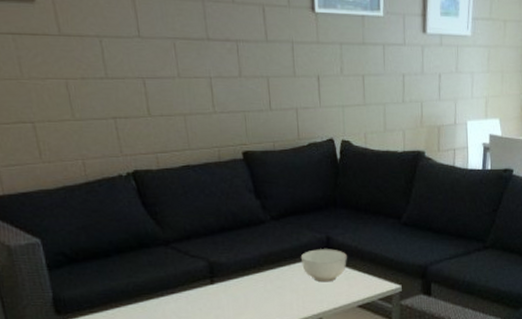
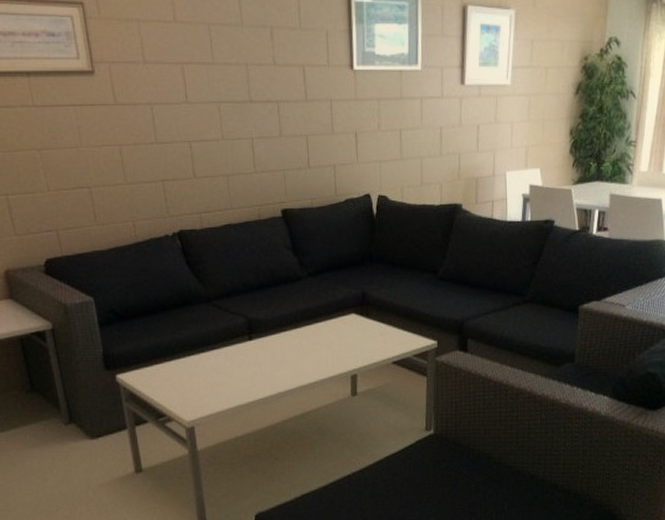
bowl: present [300,249,347,282] -> none [336,304,382,338]

